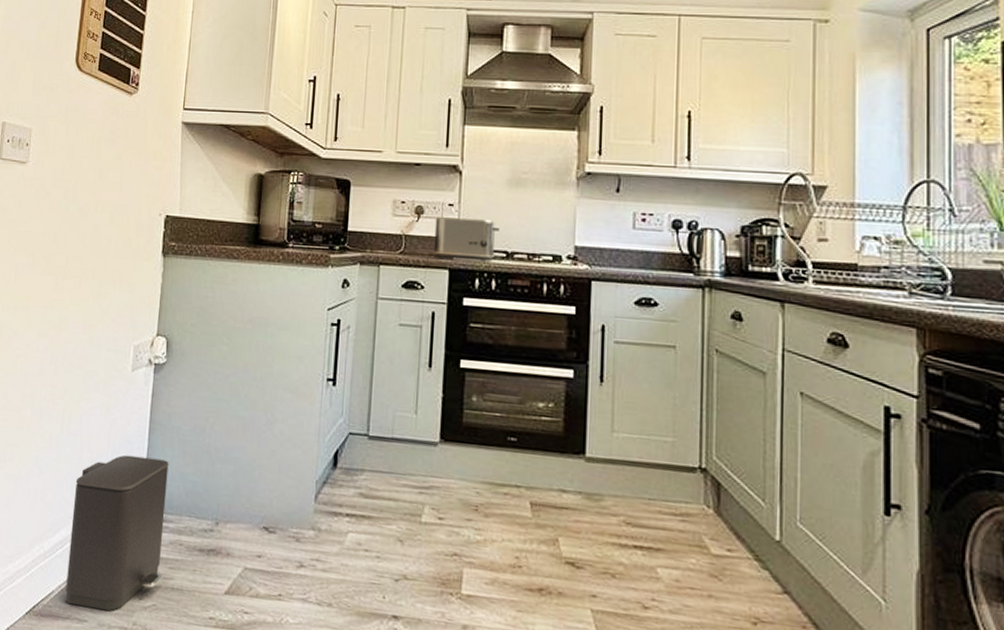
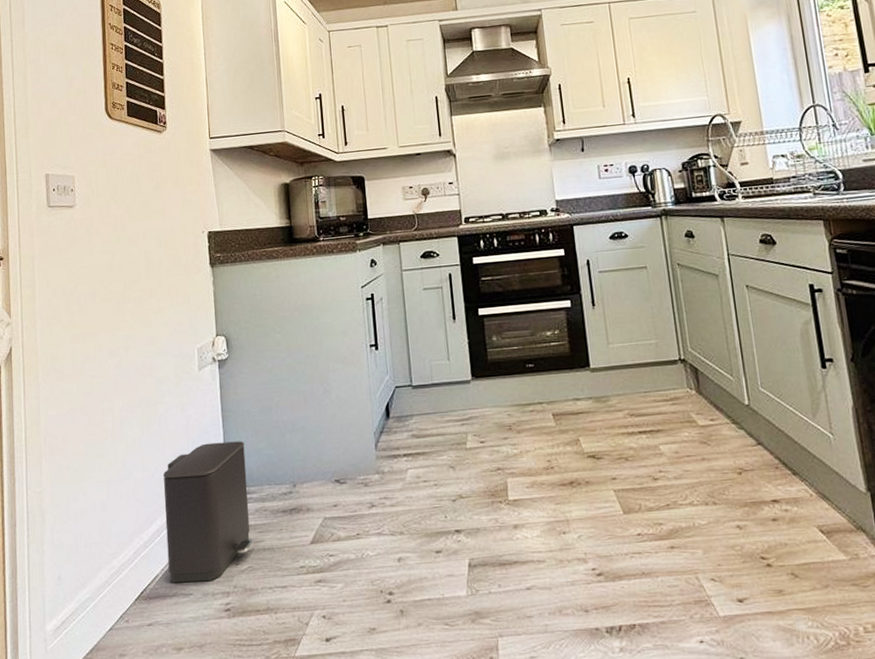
toaster: present [433,217,499,263] -> none [439,190,493,230]

